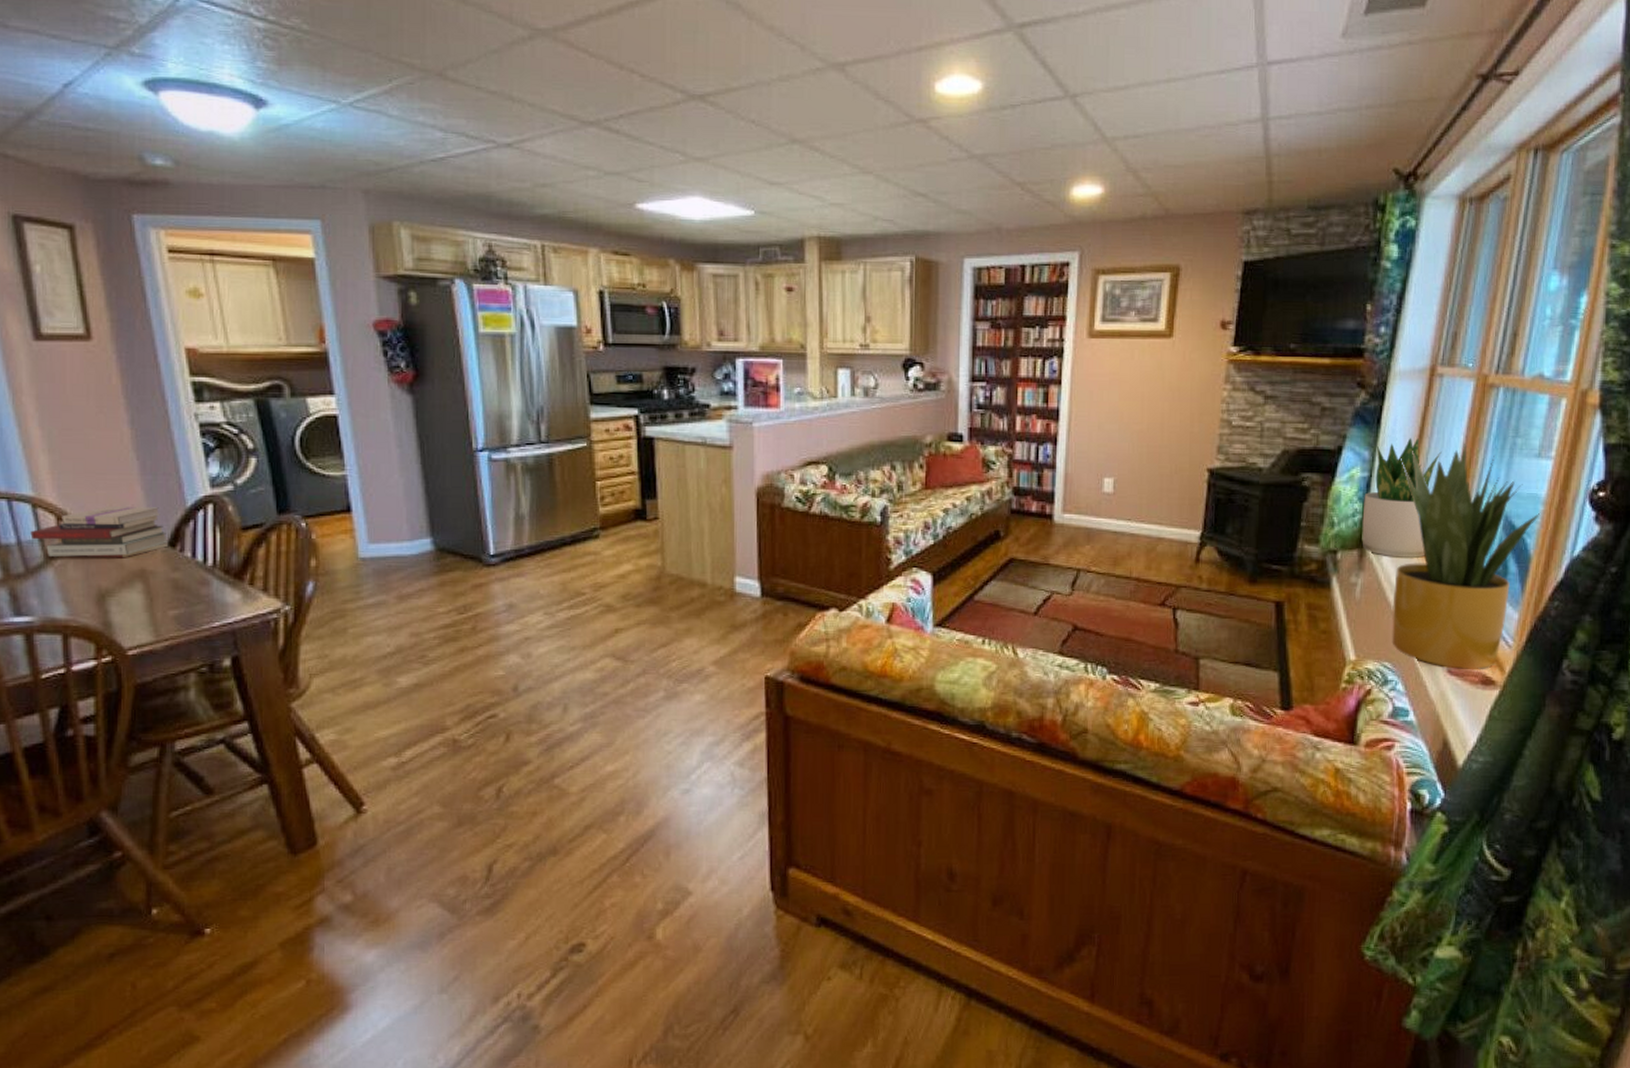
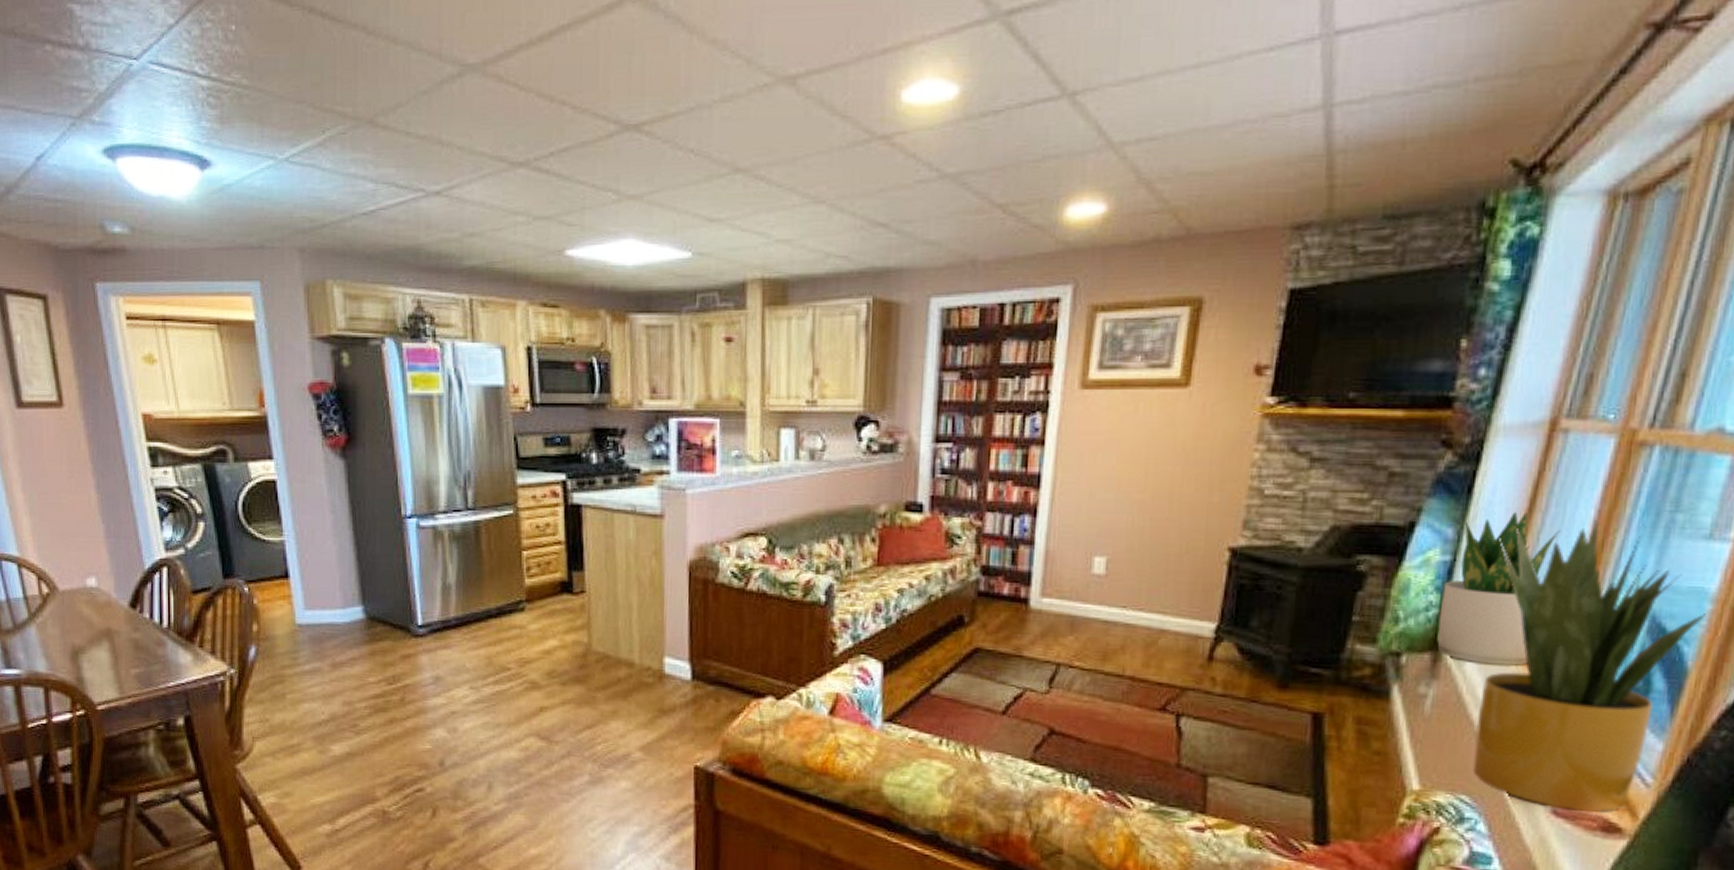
books: present [30,507,169,558] -> none [17,568,130,618]

